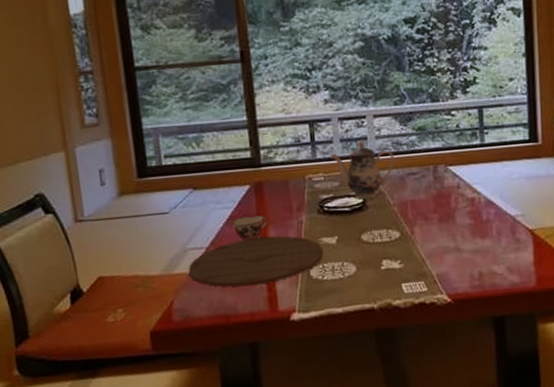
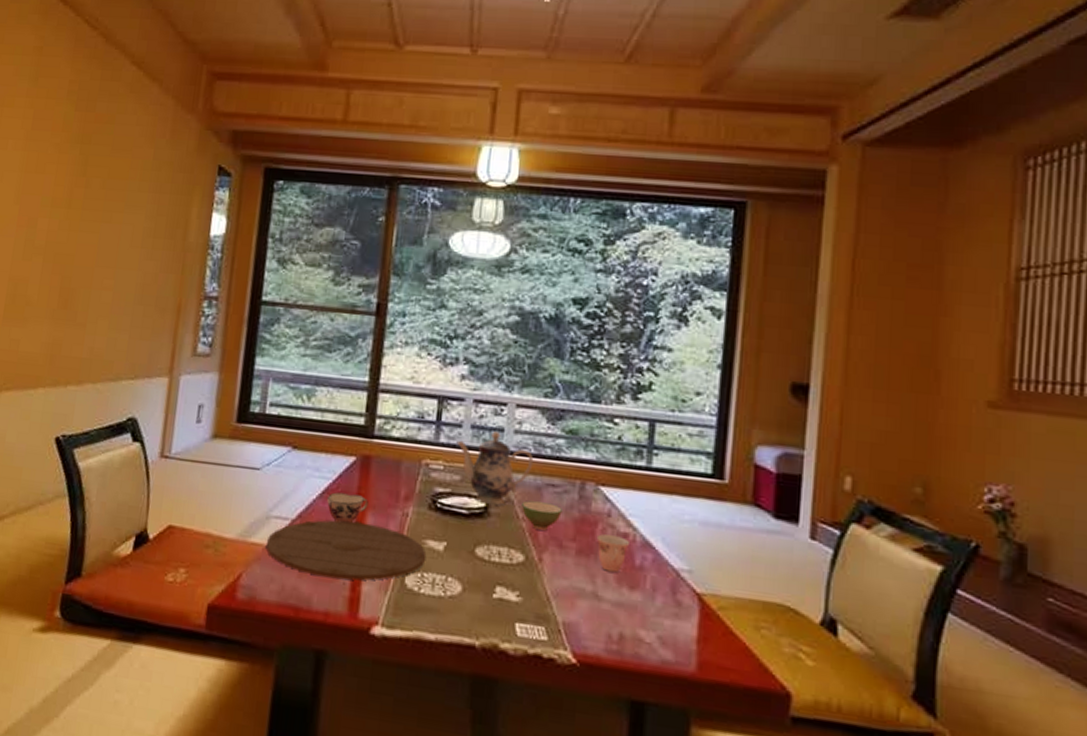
bowl: none [391,188,423,211] -> present [522,500,562,531]
teacup: none [451,201,477,229] -> present [596,534,631,573]

